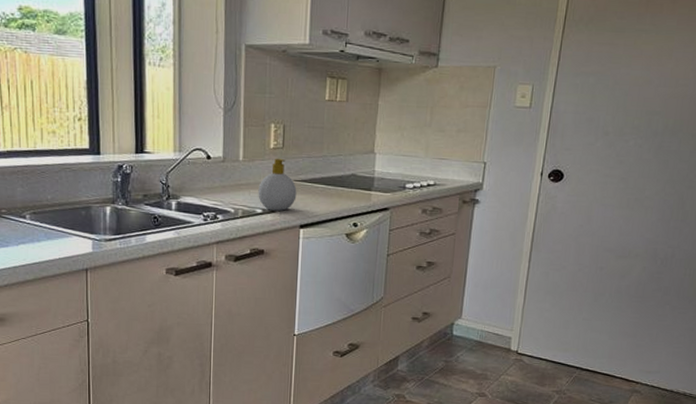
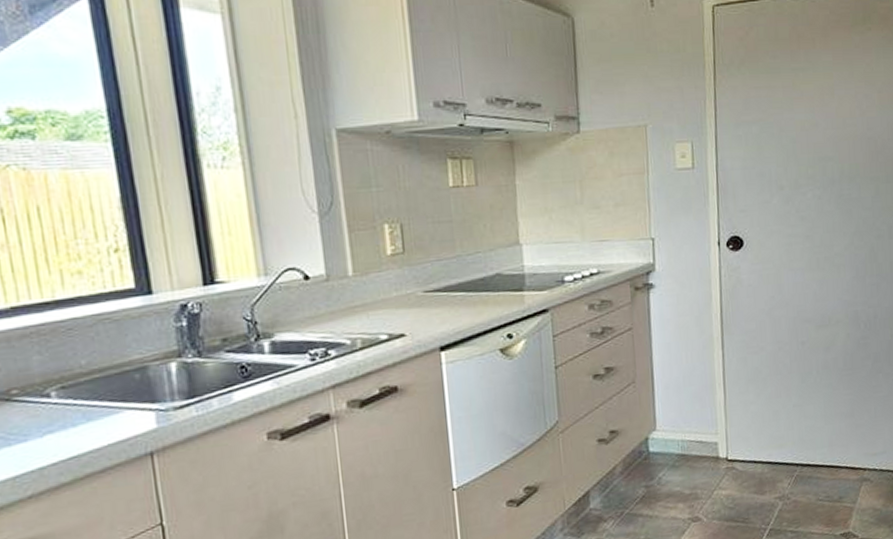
soap bottle: present [258,158,297,211] -> none [378,266,431,334]

